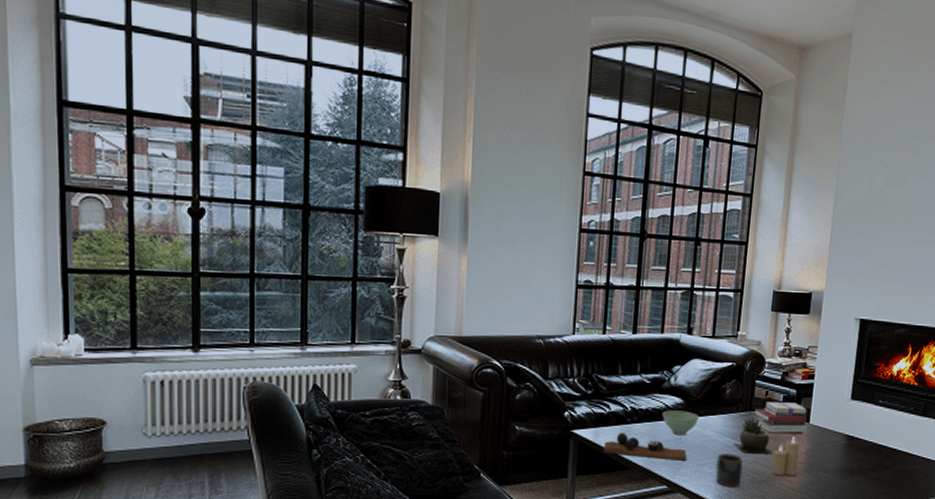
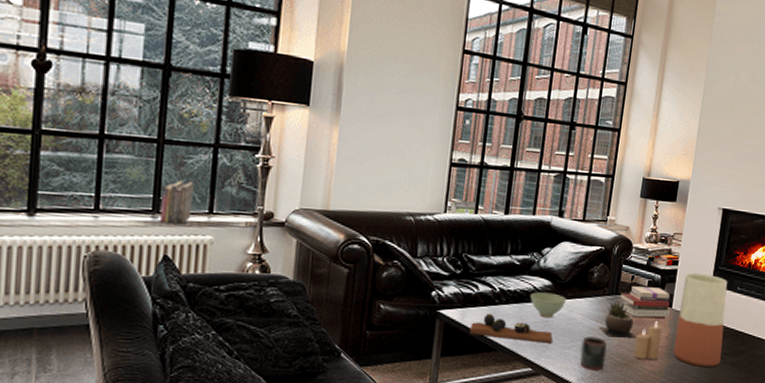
books: none [308,314,337,355] -> present [160,180,194,225]
vase: none [813,386,869,484] -> present [673,272,728,368]

